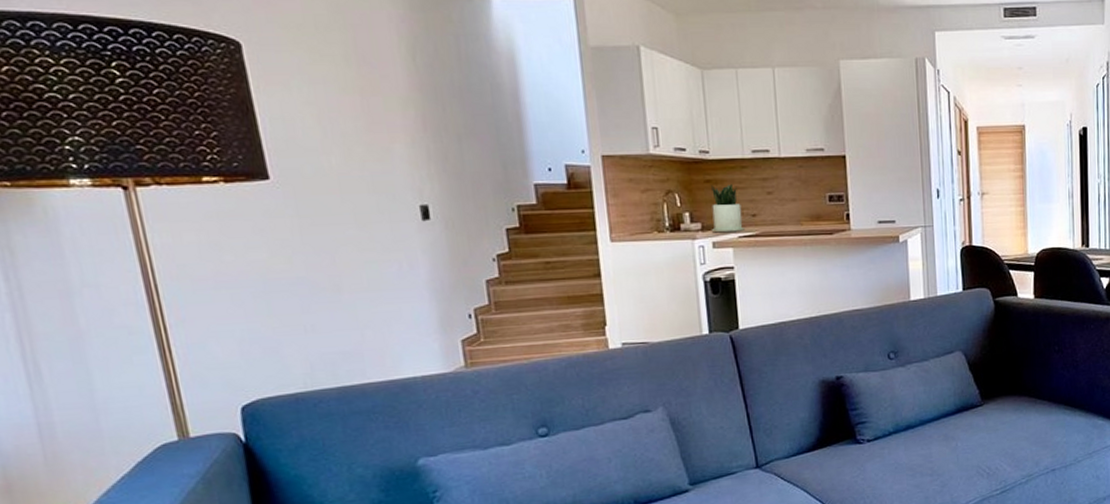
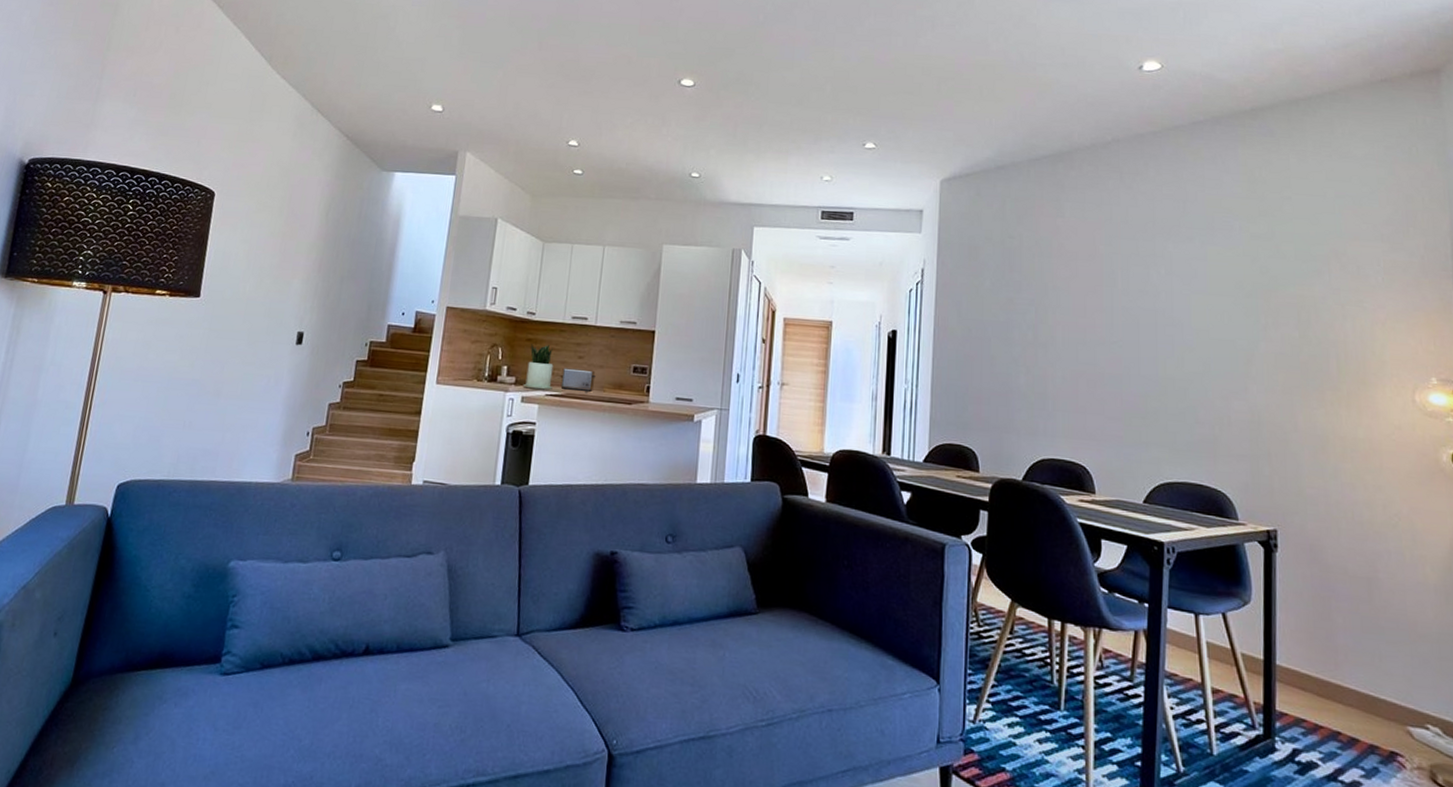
toaster: none [752,205,790,230] -> present [560,368,596,393]

